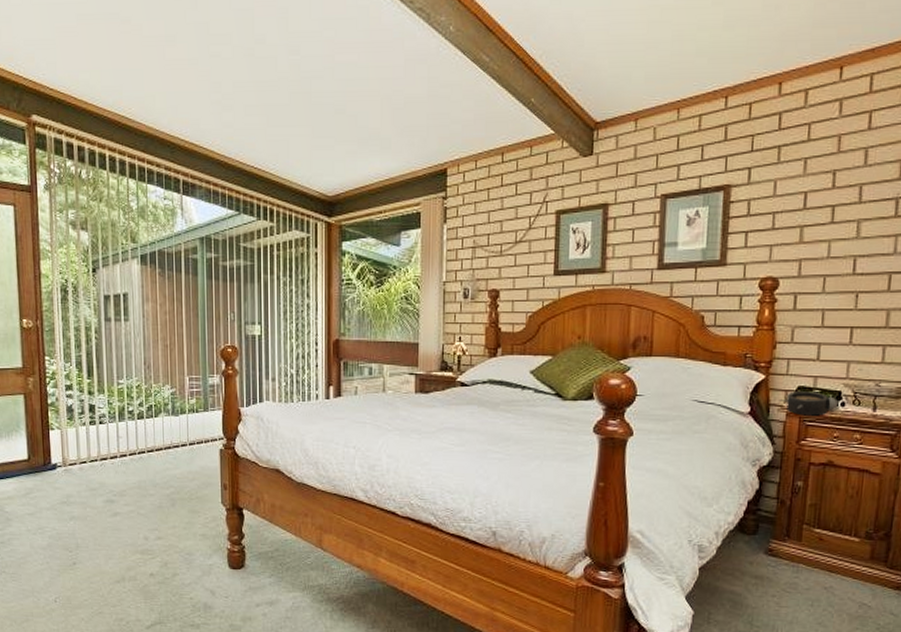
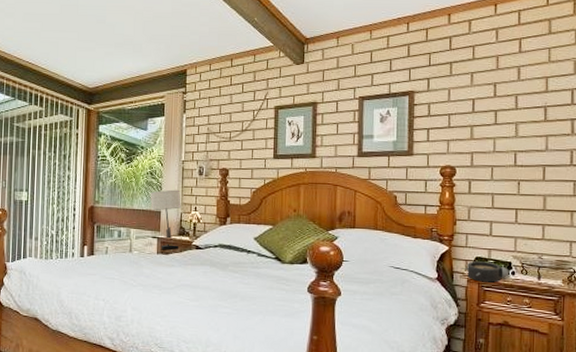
table lamp: none [406,317,443,389] -> present [151,189,181,250]

